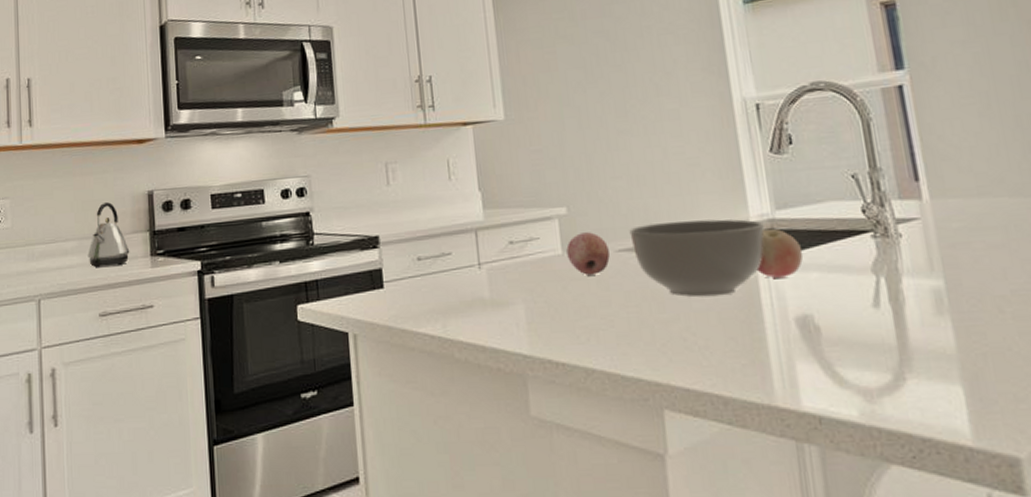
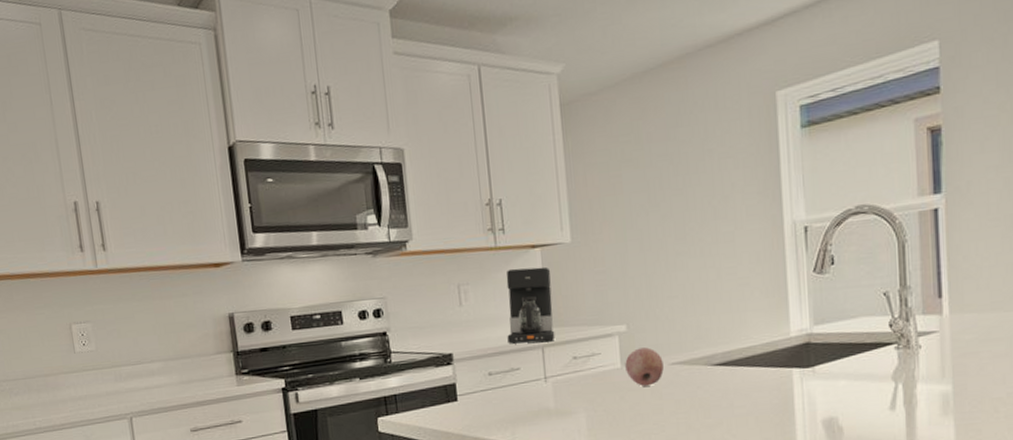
kettle: present [87,201,130,268] -> none [174,324,215,387]
coffee maker: none [436,145,490,226] -> present [506,266,555,344]
bowl: present [629,219,765,298] -> none [682,334,803,404]
fruit: present [756,228,804,278] -> none [792,342,835,386]

